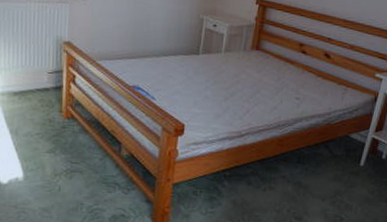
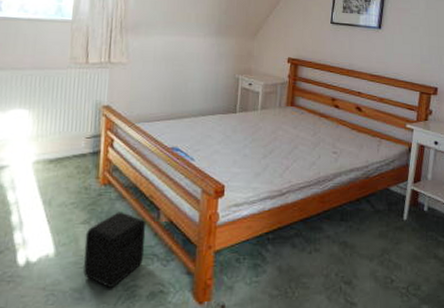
air purifier: none [50,143,107,210] -> present [83,212,145,289]

